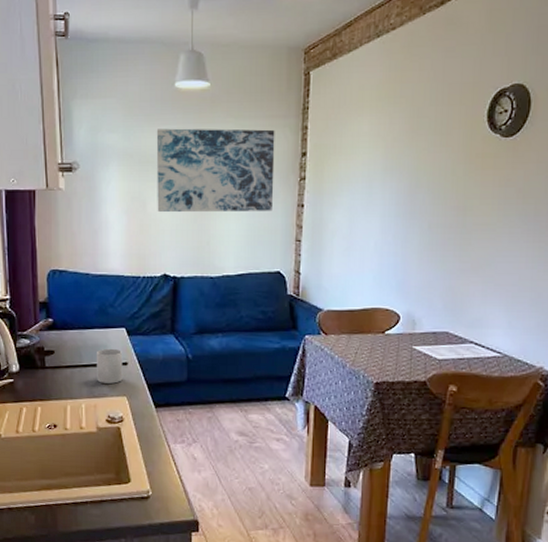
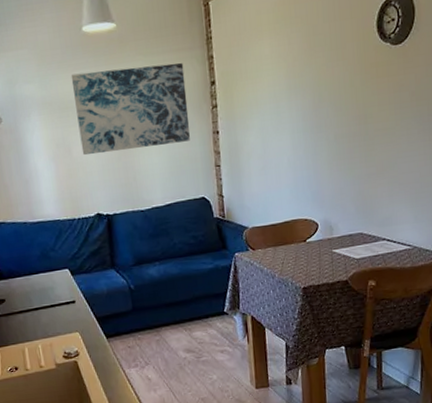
mug: present [96,348,123,384] -> none [44,289,73,323]

